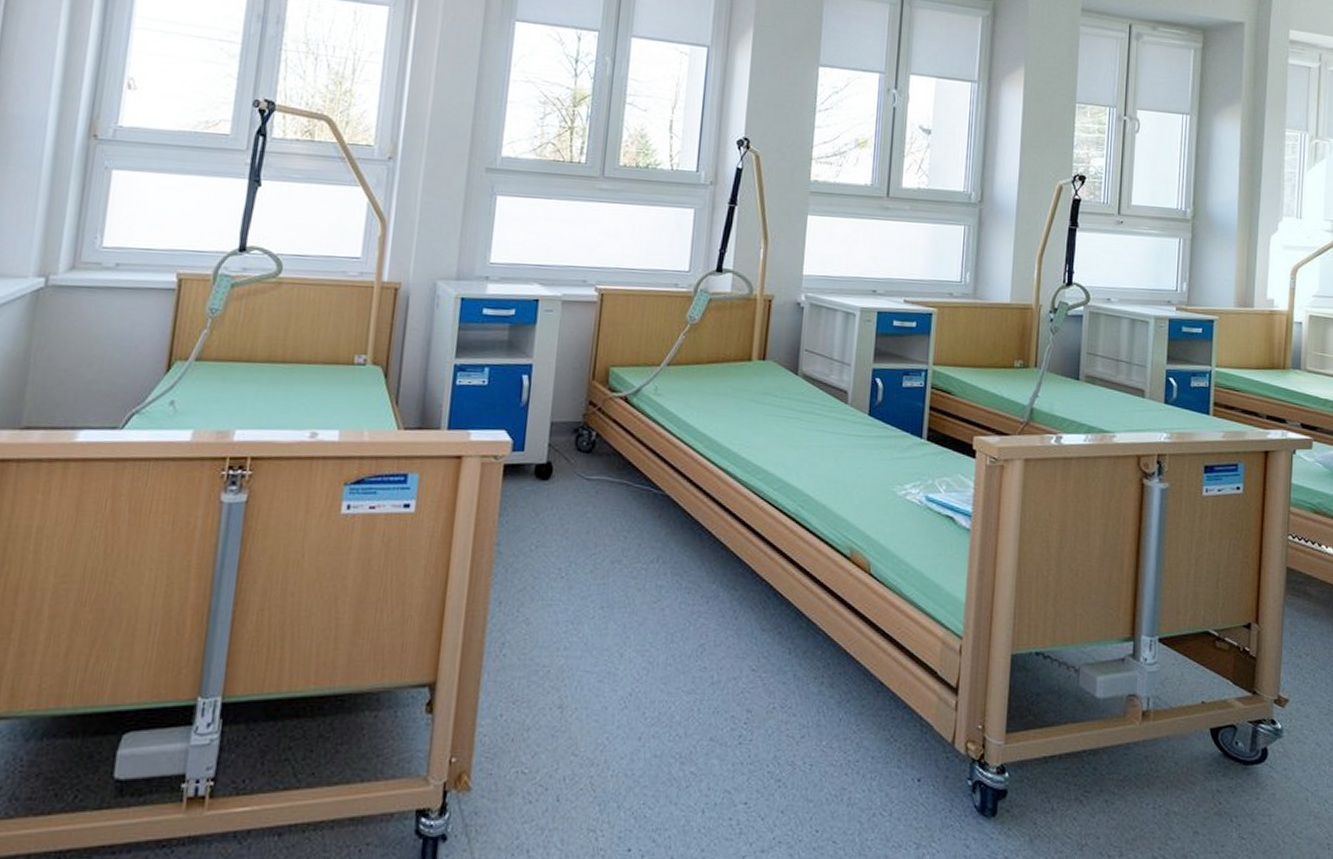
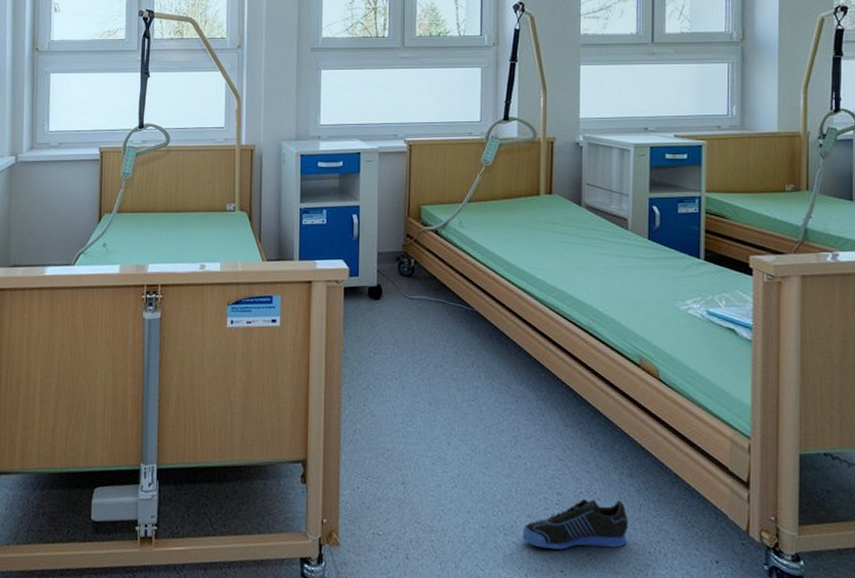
sneaker: none [701,715,826,777] -> present [522,498,629,549]

